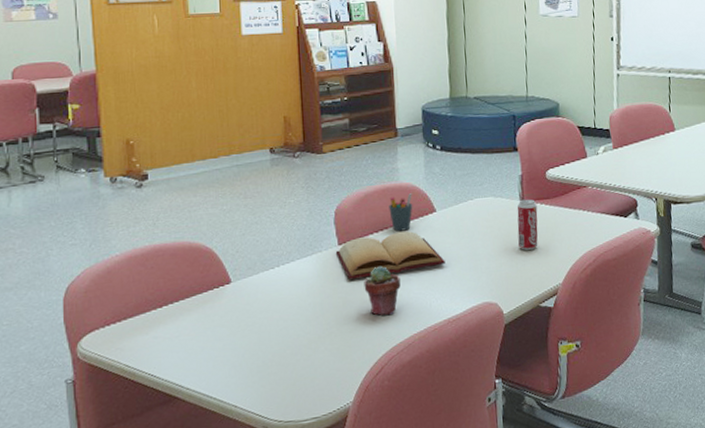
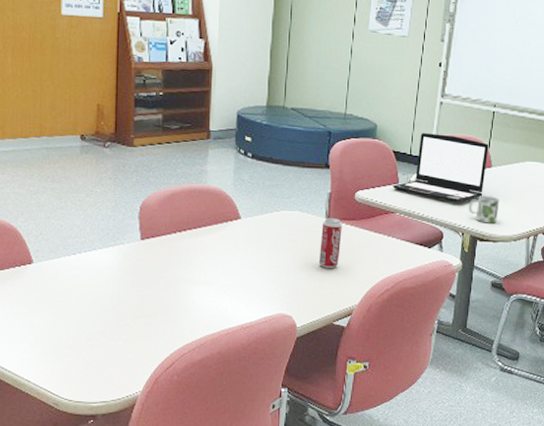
bible: present [335,231,445,279] -> none [137,234,245,275]
potted succulent: present [364,265,401,316] -> none [162,265,199,313]
pen holder: present [389,193,413,232] -> none [194,197,219,234]
laptop: none [581,104,671,170] -> present [392,132,489,203]
mug: none [658,158,688,186] -> present [469,196,500,224]

